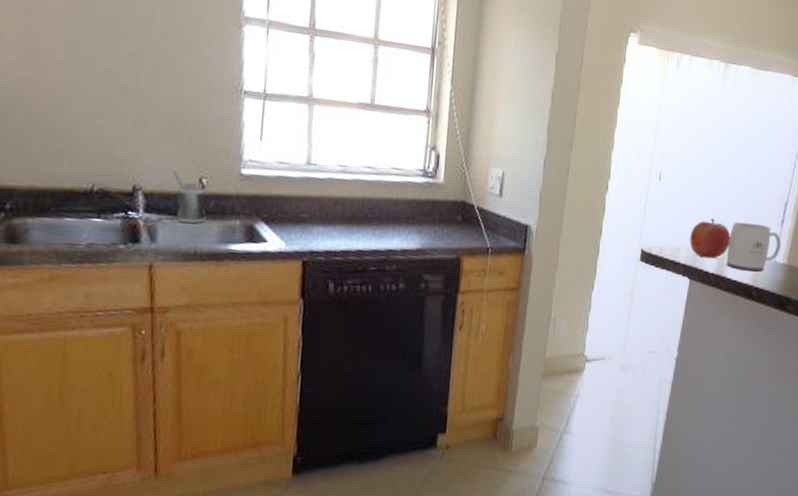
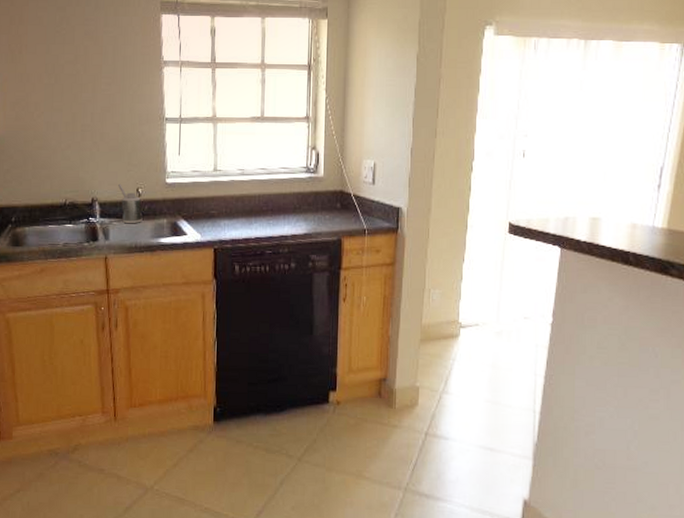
fruit: present [690,219,731,258] -> none [558,189,602,227]
mug: present [726,222,781,272] -> none [599,190,658,237]

